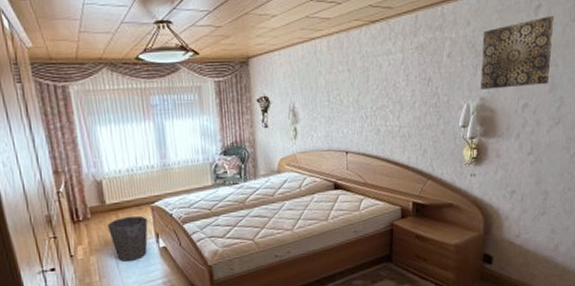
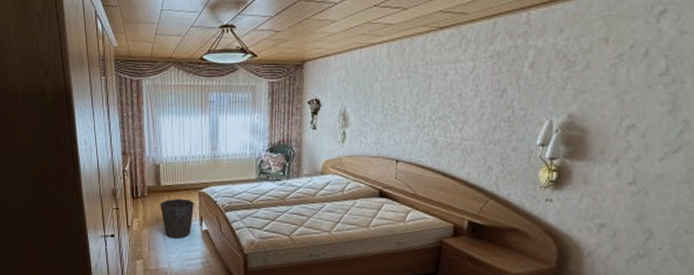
wall art: present [481,15,555,90] -> none [570,22,687,105]

